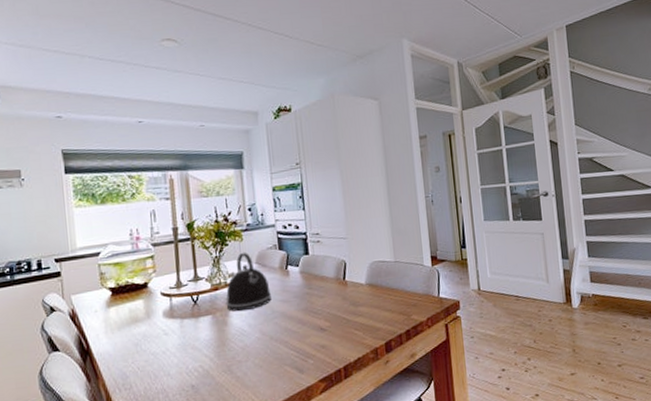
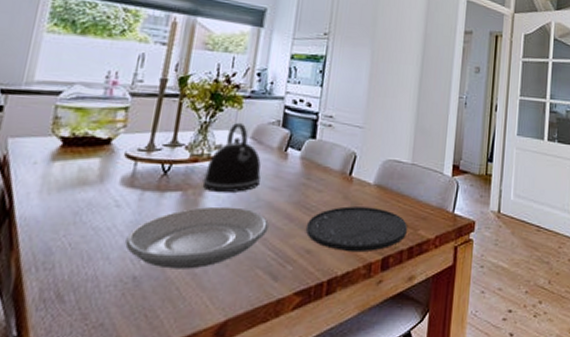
plate: none [179,320,287,376] -> present [125,206,269,269]
plate: none [317,302,402,342] -> present [306,206,407,251]

